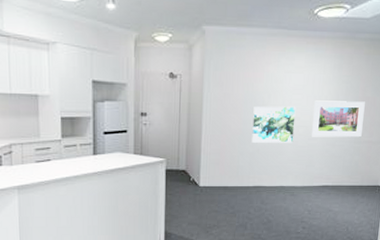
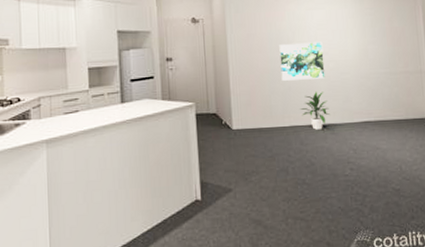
indoor plant: none [265,155,292,191] -> present [300,92,330,130]
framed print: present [312,100,365,138] -> none [341,32,397,71]

